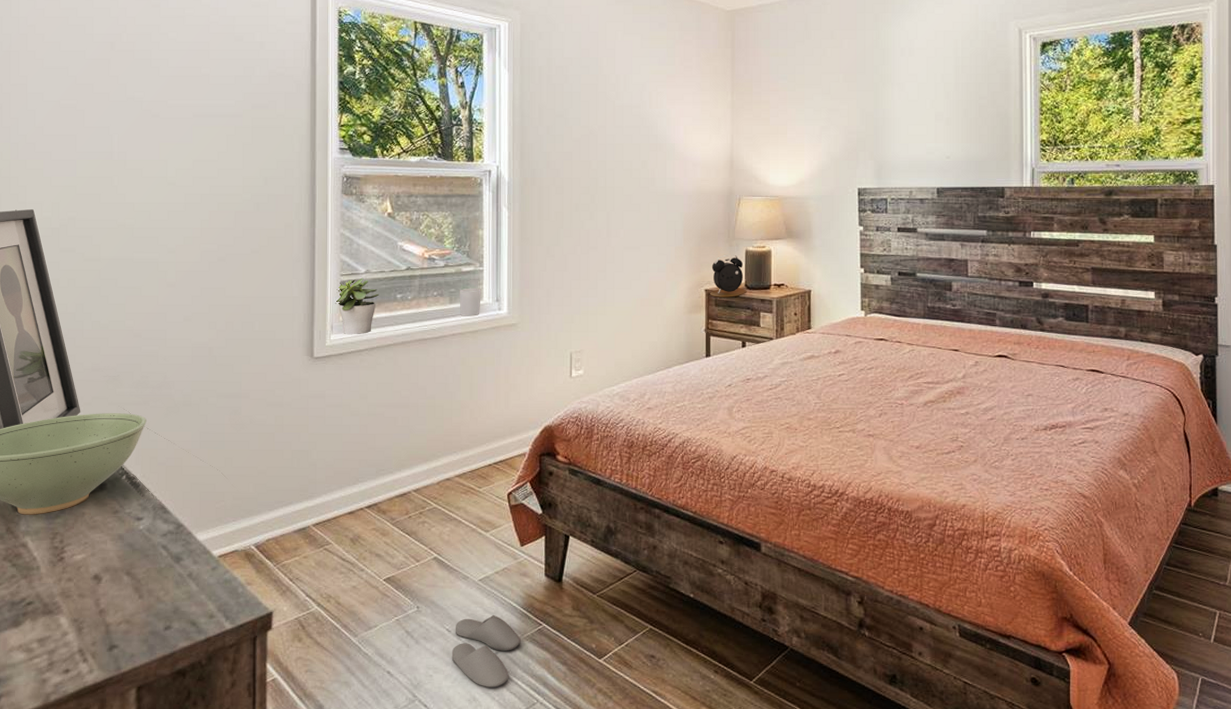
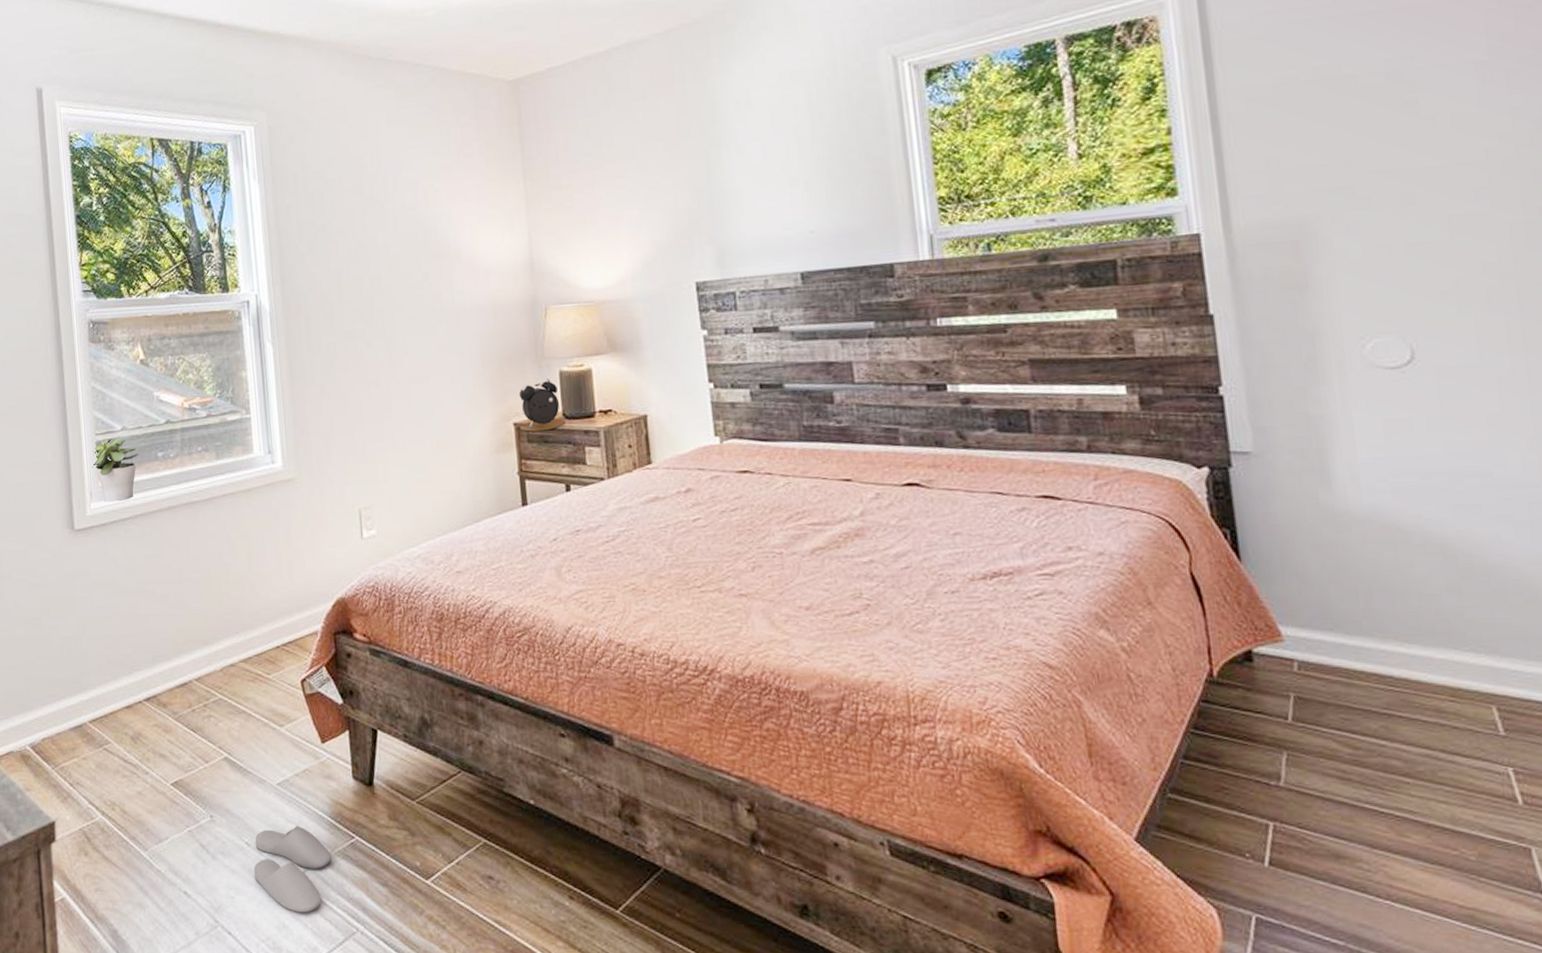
candle holder: present [459,288,481,317] -> none [226,439,252,474]

